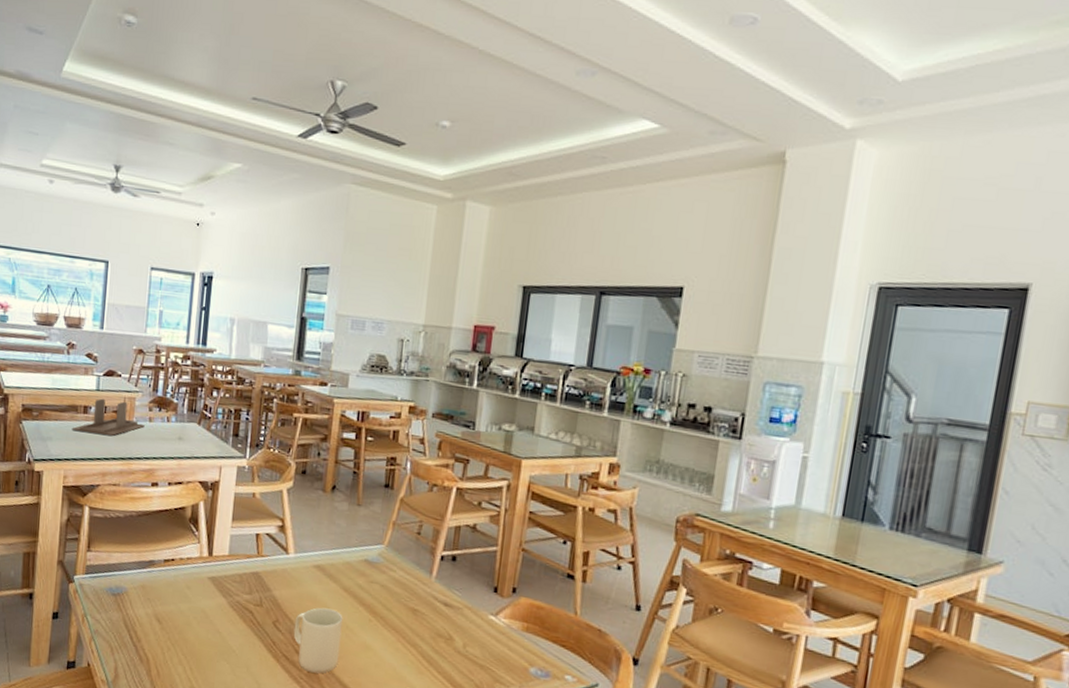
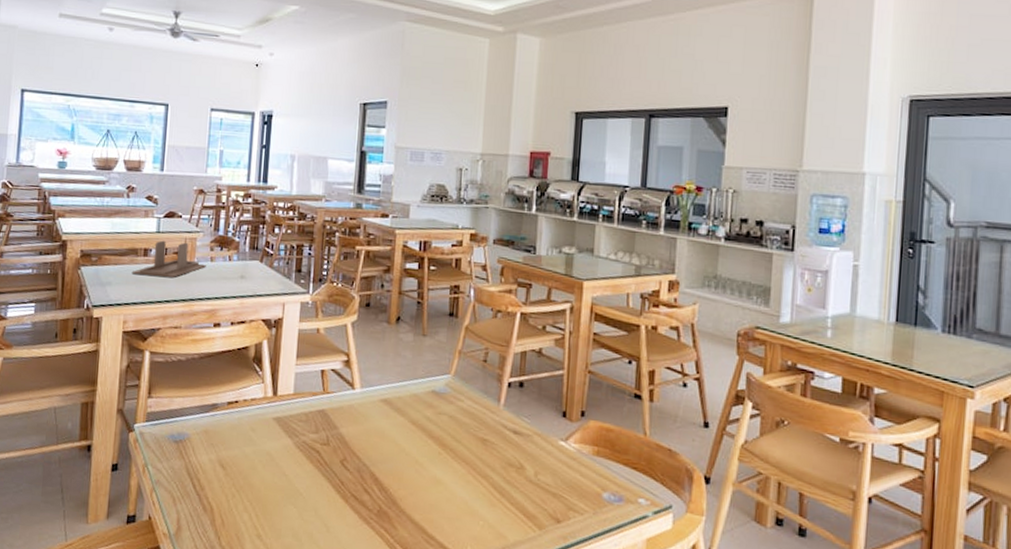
cup: present [293,607,343,674] -> none [362,442,412,513]

